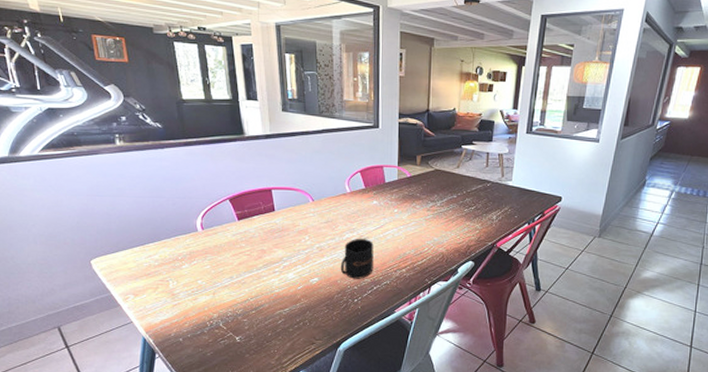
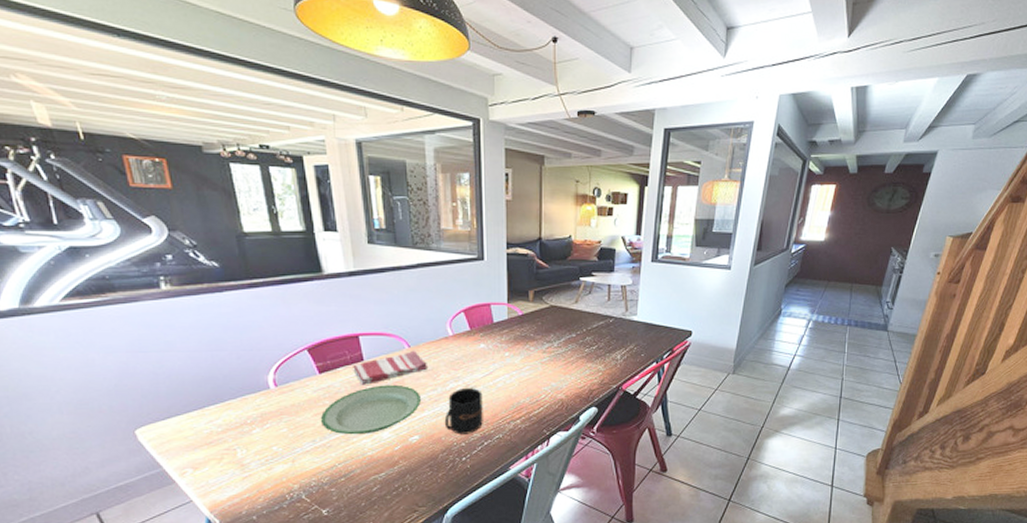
plate: none [237,232,321,274] -> present [320,384,421,435]
dish towel: none [266,203,328,232] -> present [353,350,427,385]

